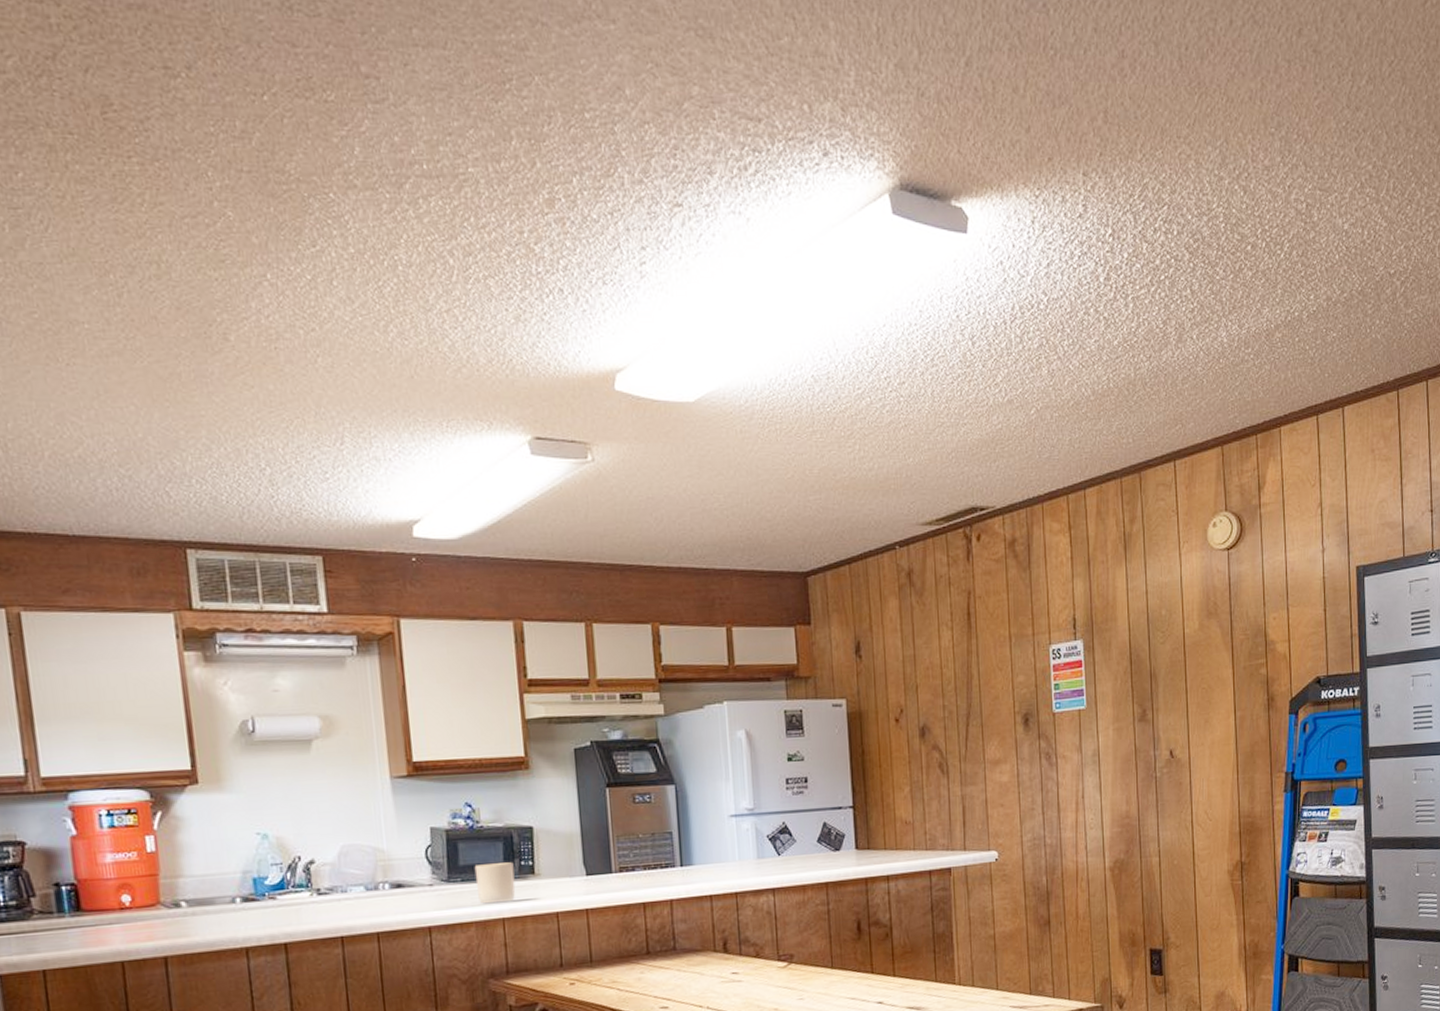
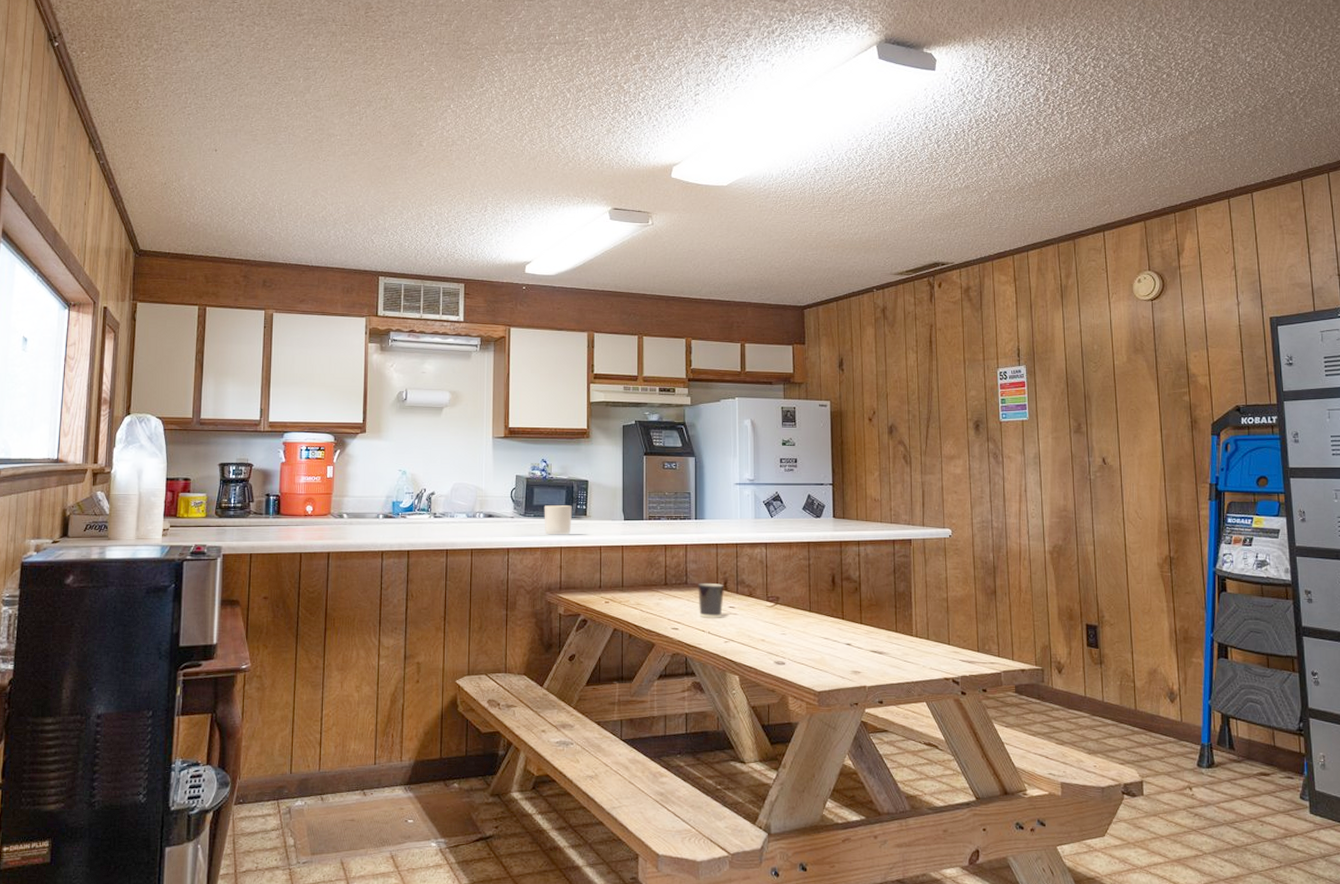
mug: none [690,945,724,990] -> present [698,582,724,618]

